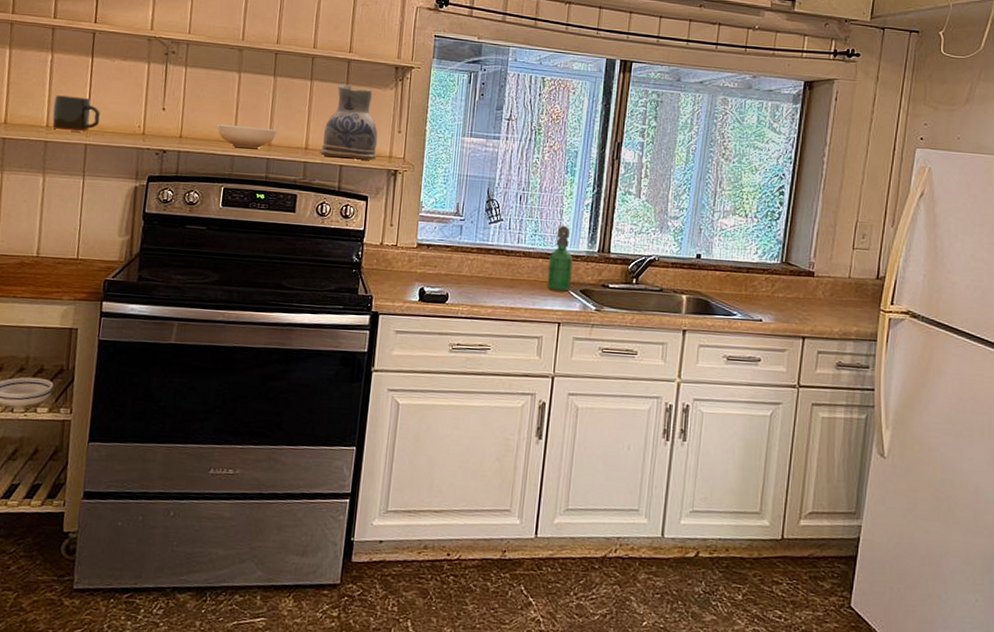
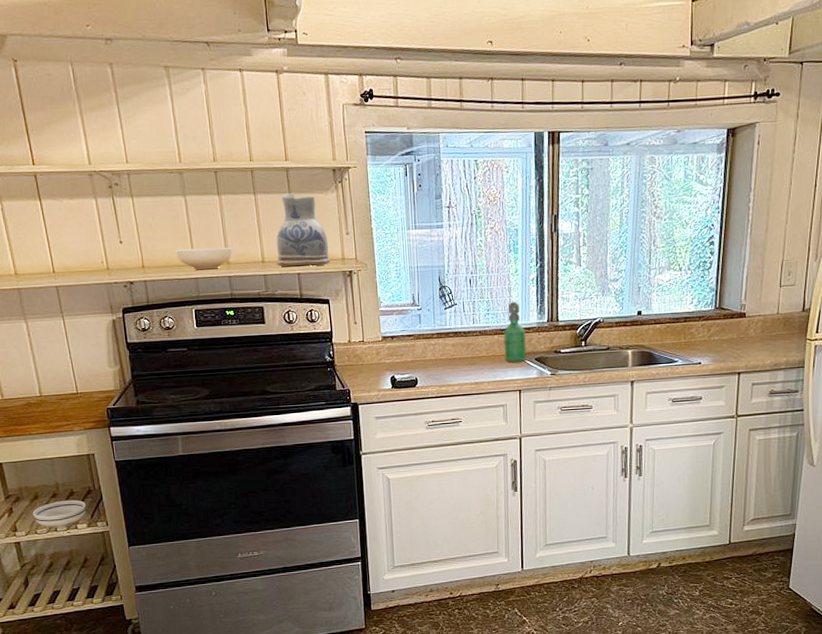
mug: present [52,95,100,132] -> none [15,241,64,277]

